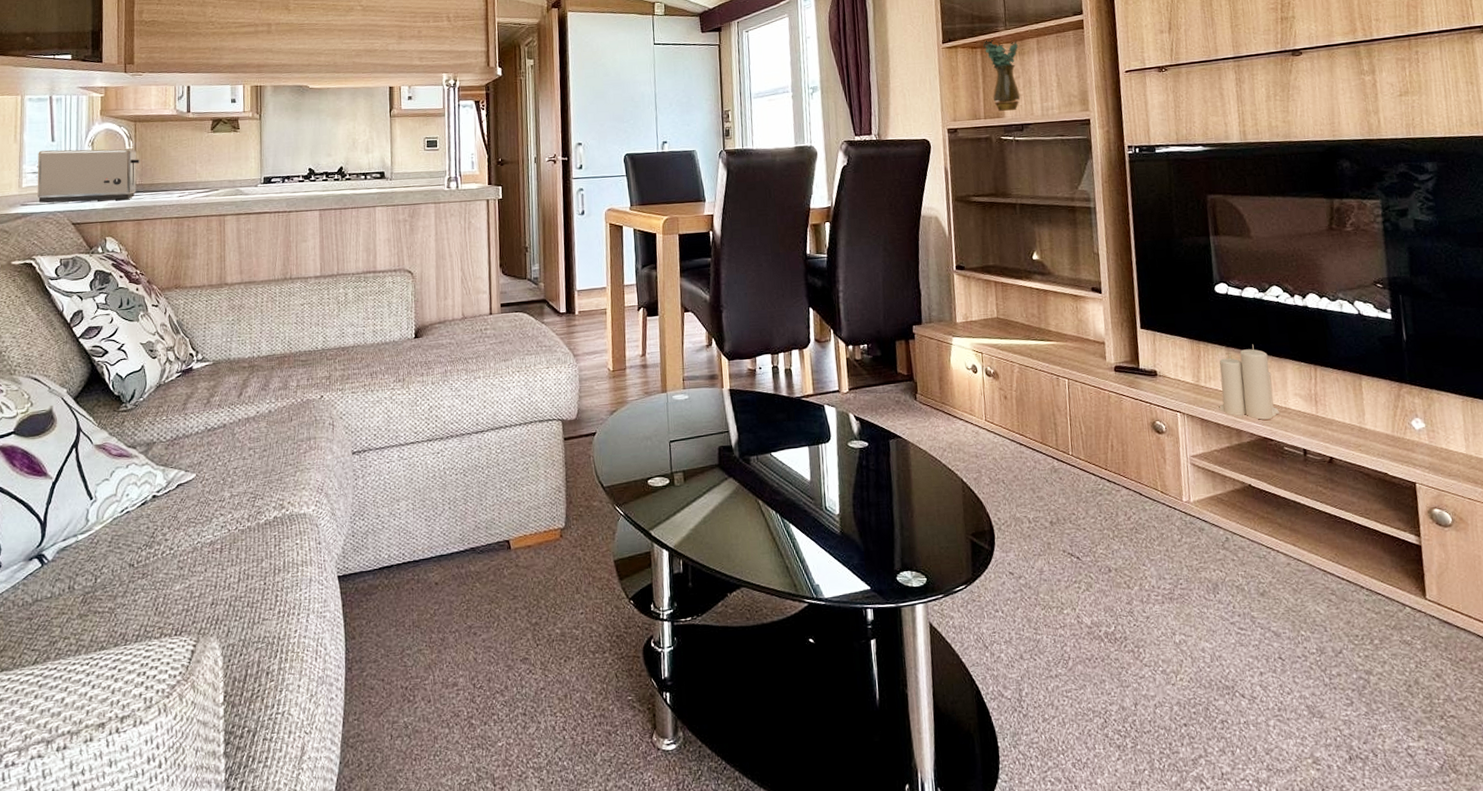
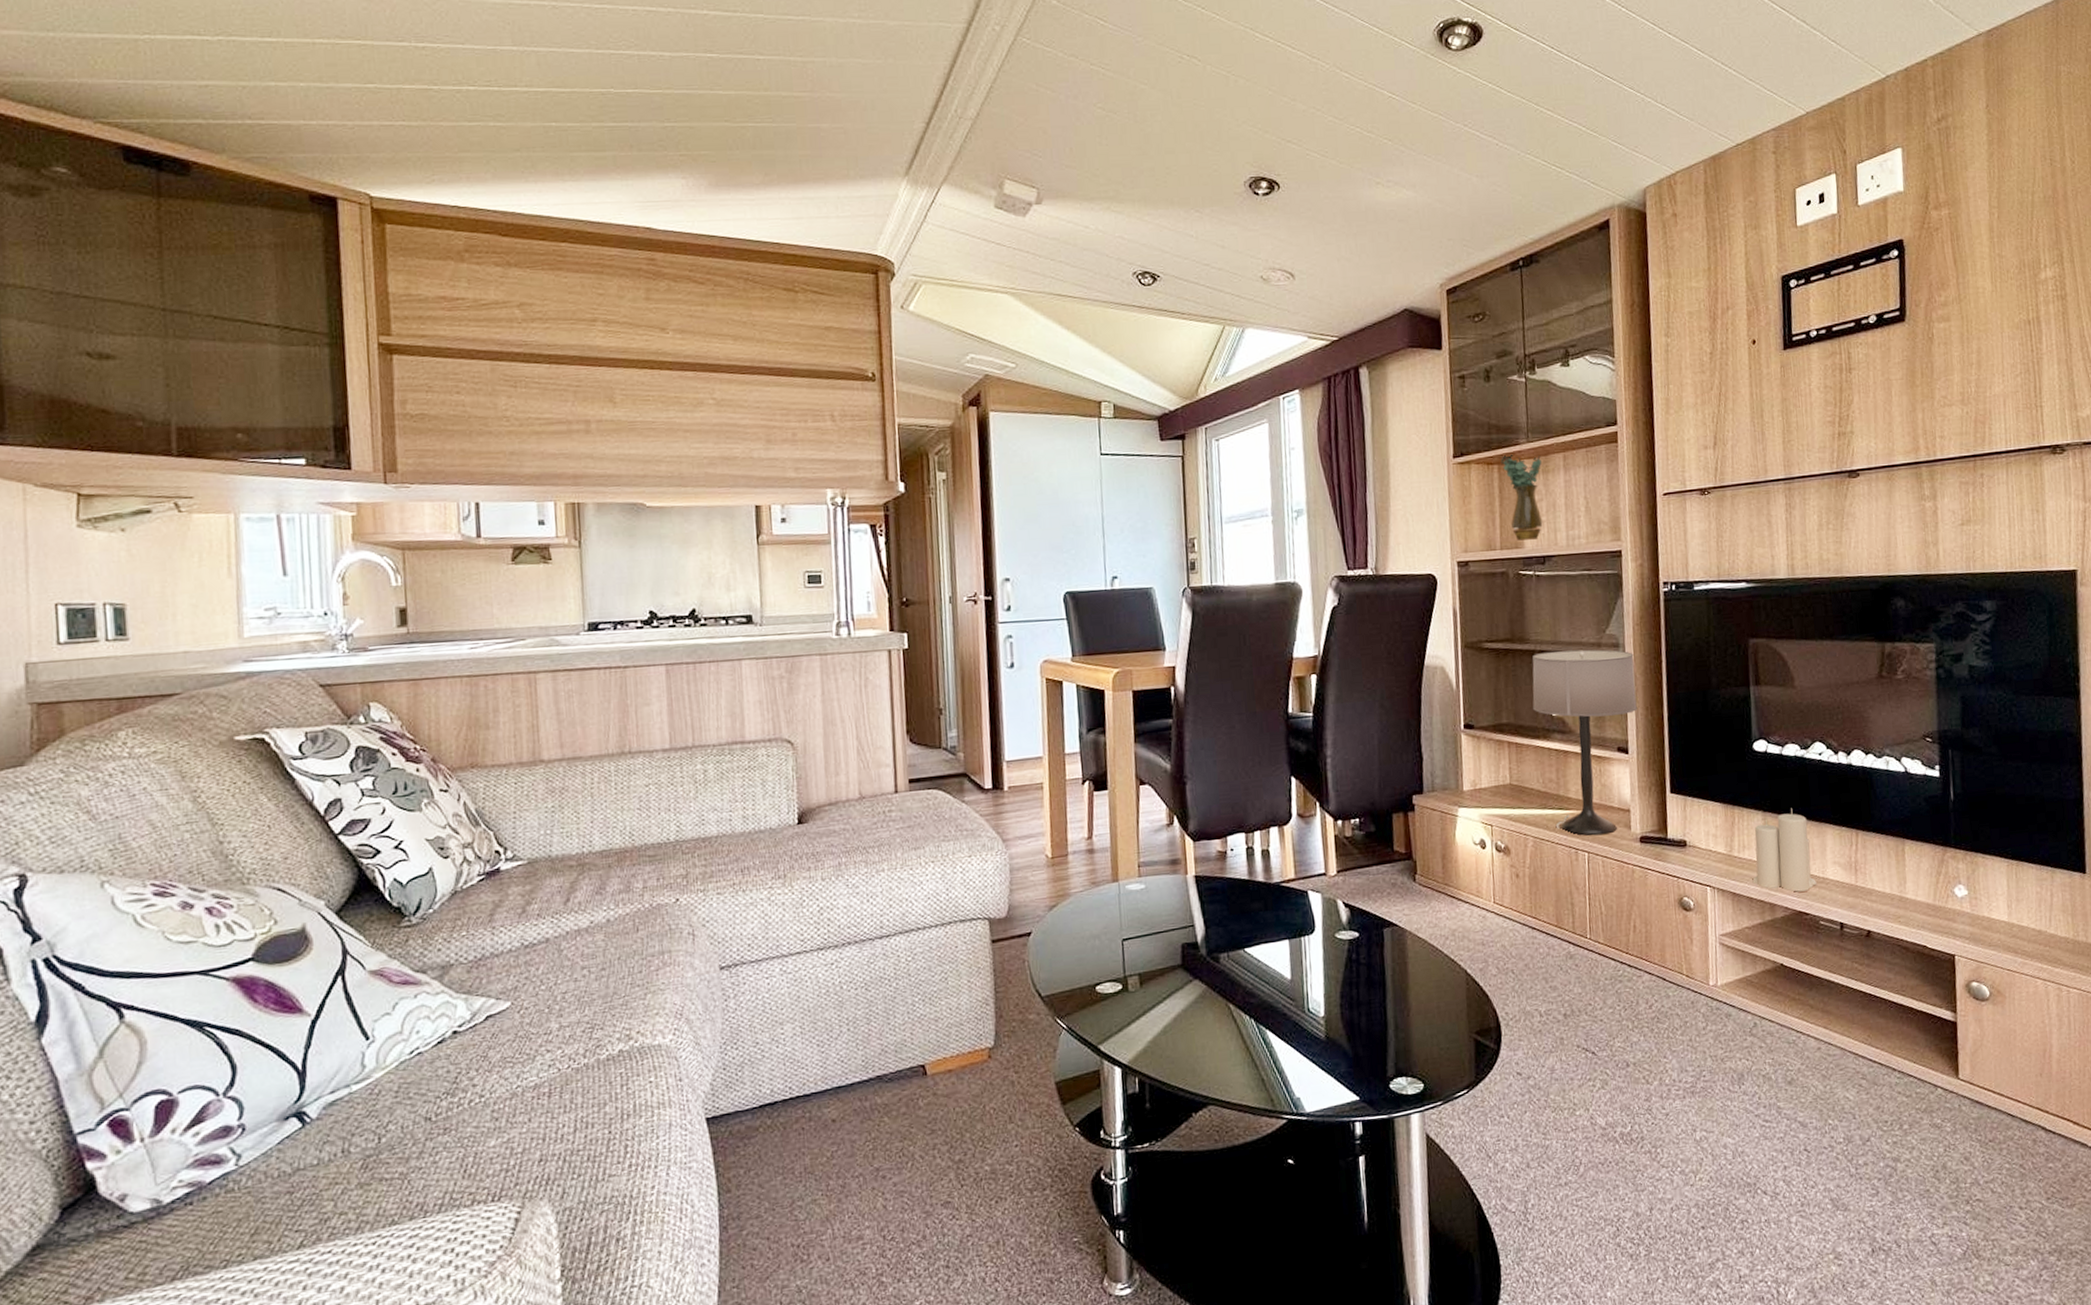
toaster: present [37,149,140,204] -> none [264,585,413,659]
table lamp: none [1014,203,1108,365] -> present [1532,649,1637,836]

